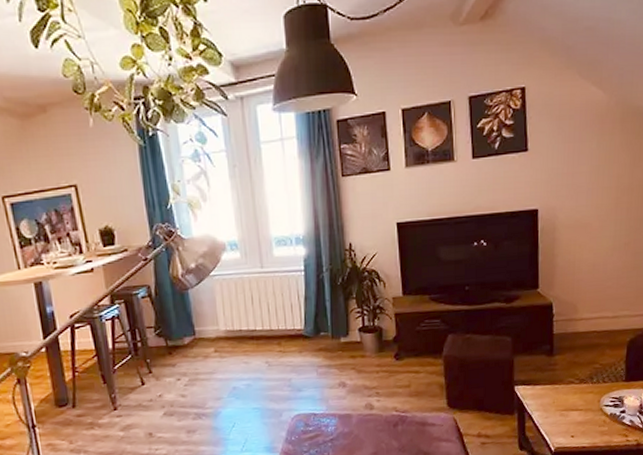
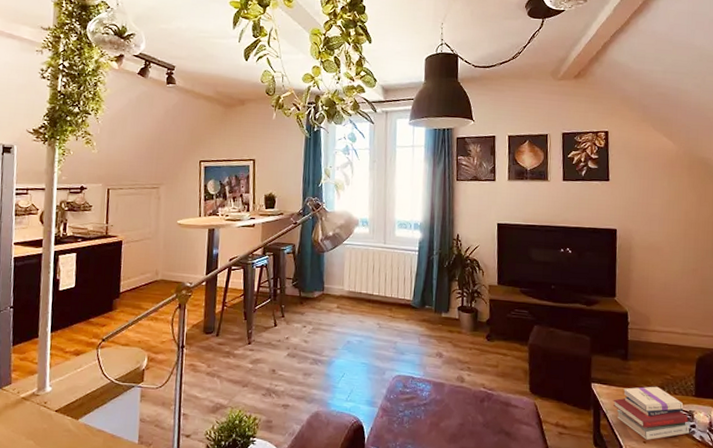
books: none [538,377,619,434] -> present [613,386,689,440]

